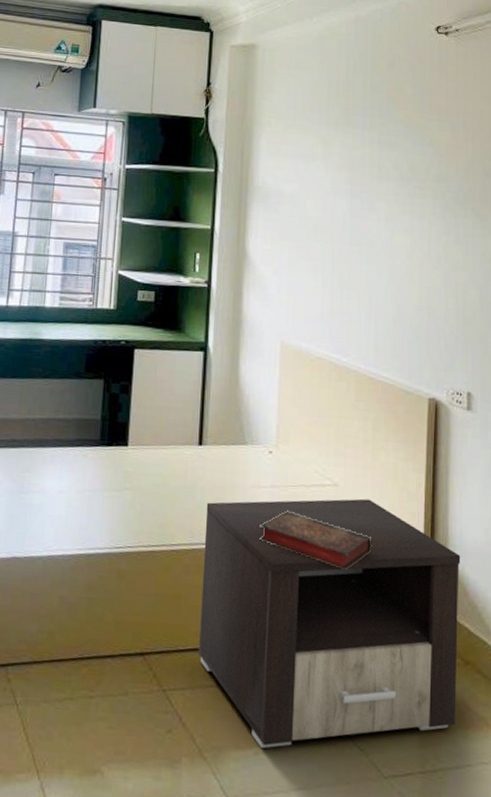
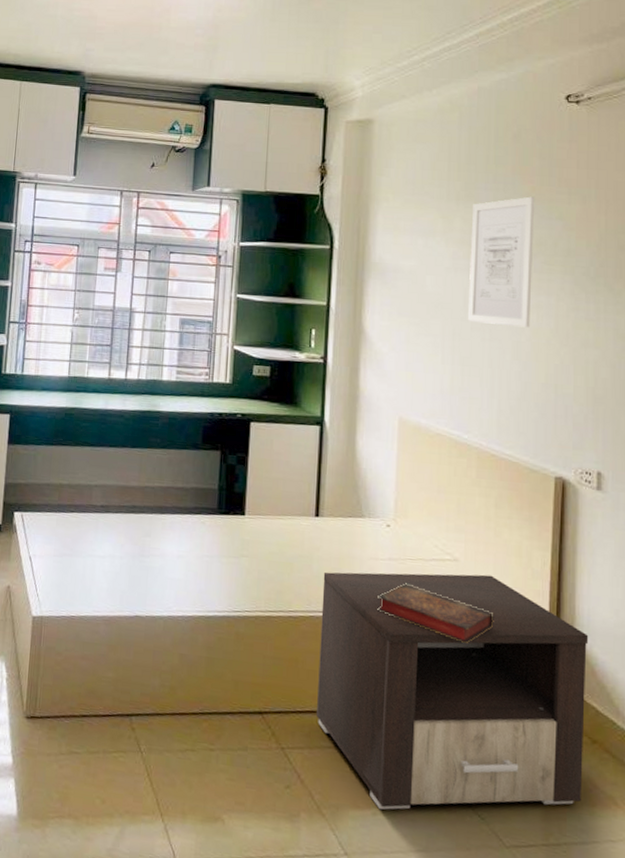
wall art: none [347,123,408,251] -> present [468,196,535,328]

